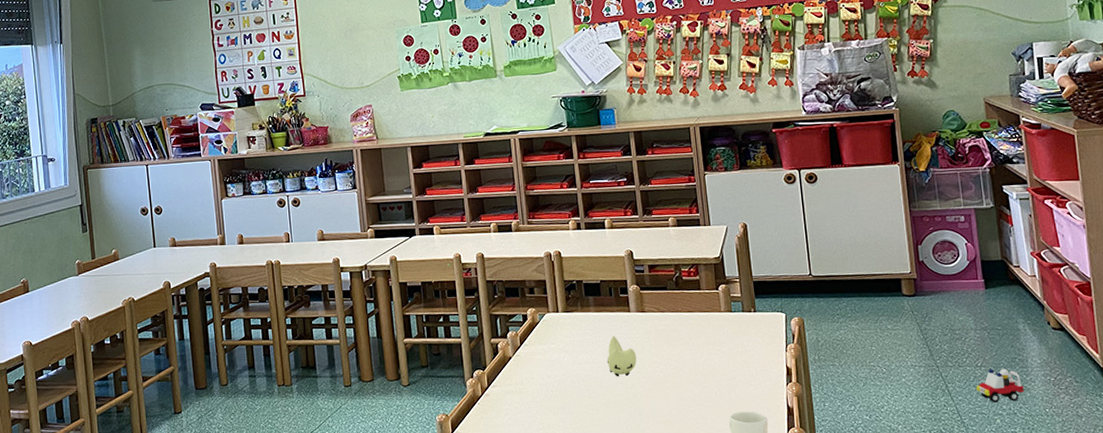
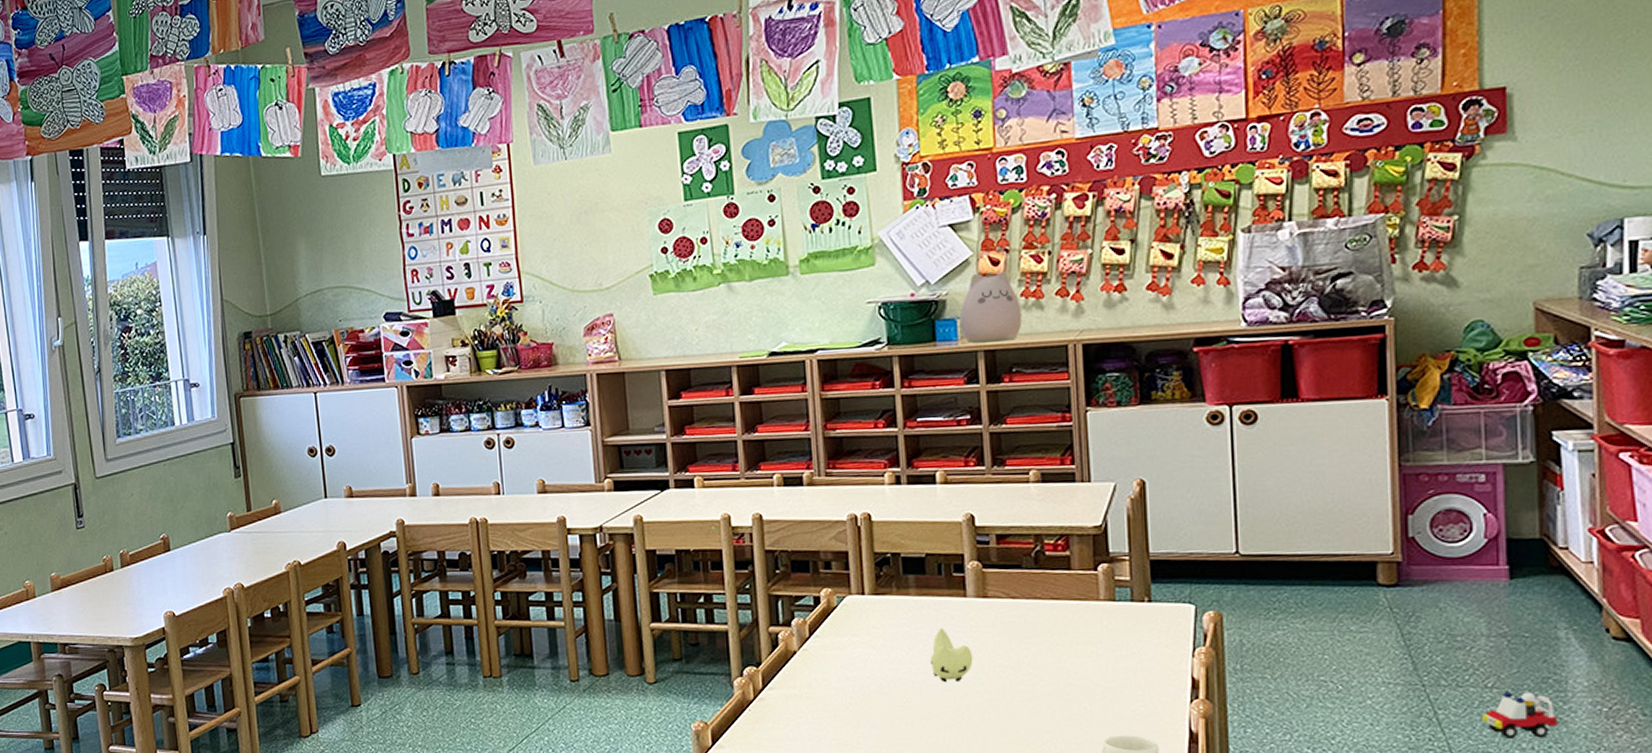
plush toy: none [616,75,659,126] -> present [960,270,1022,343]

